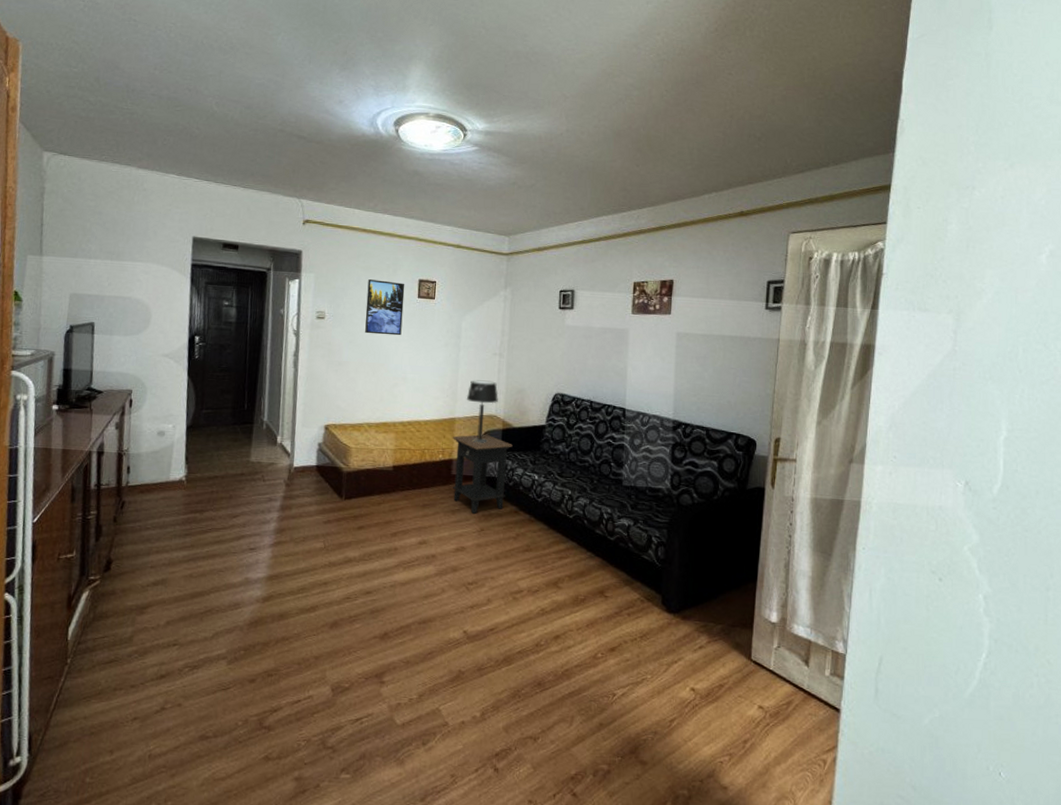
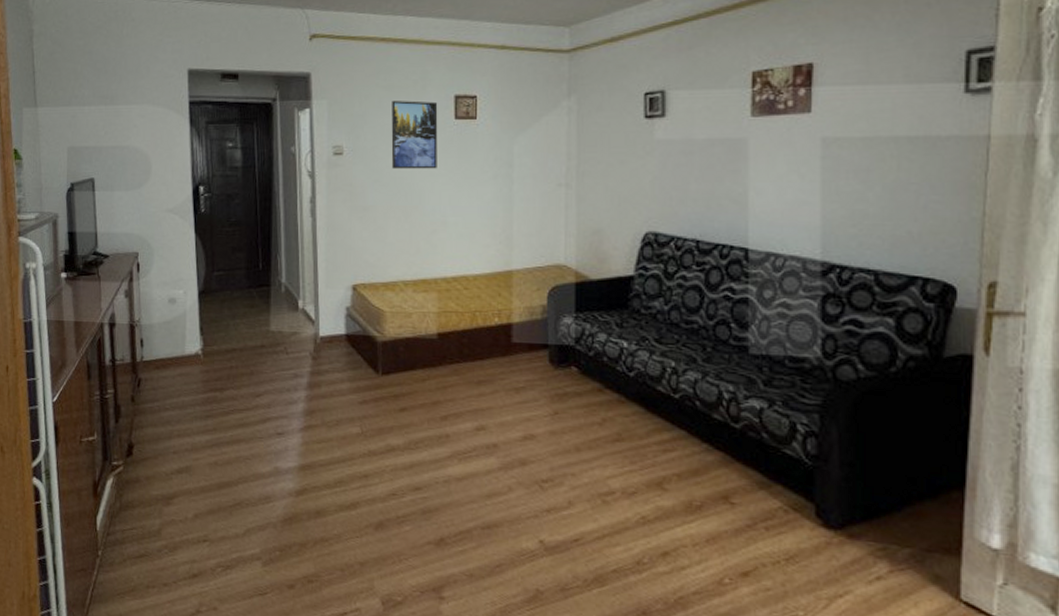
side table: present [453,434,513,514] -> none [511,289,591,393]
table lamp: present [466,380,499,443] -> none [525,220,568,302]

